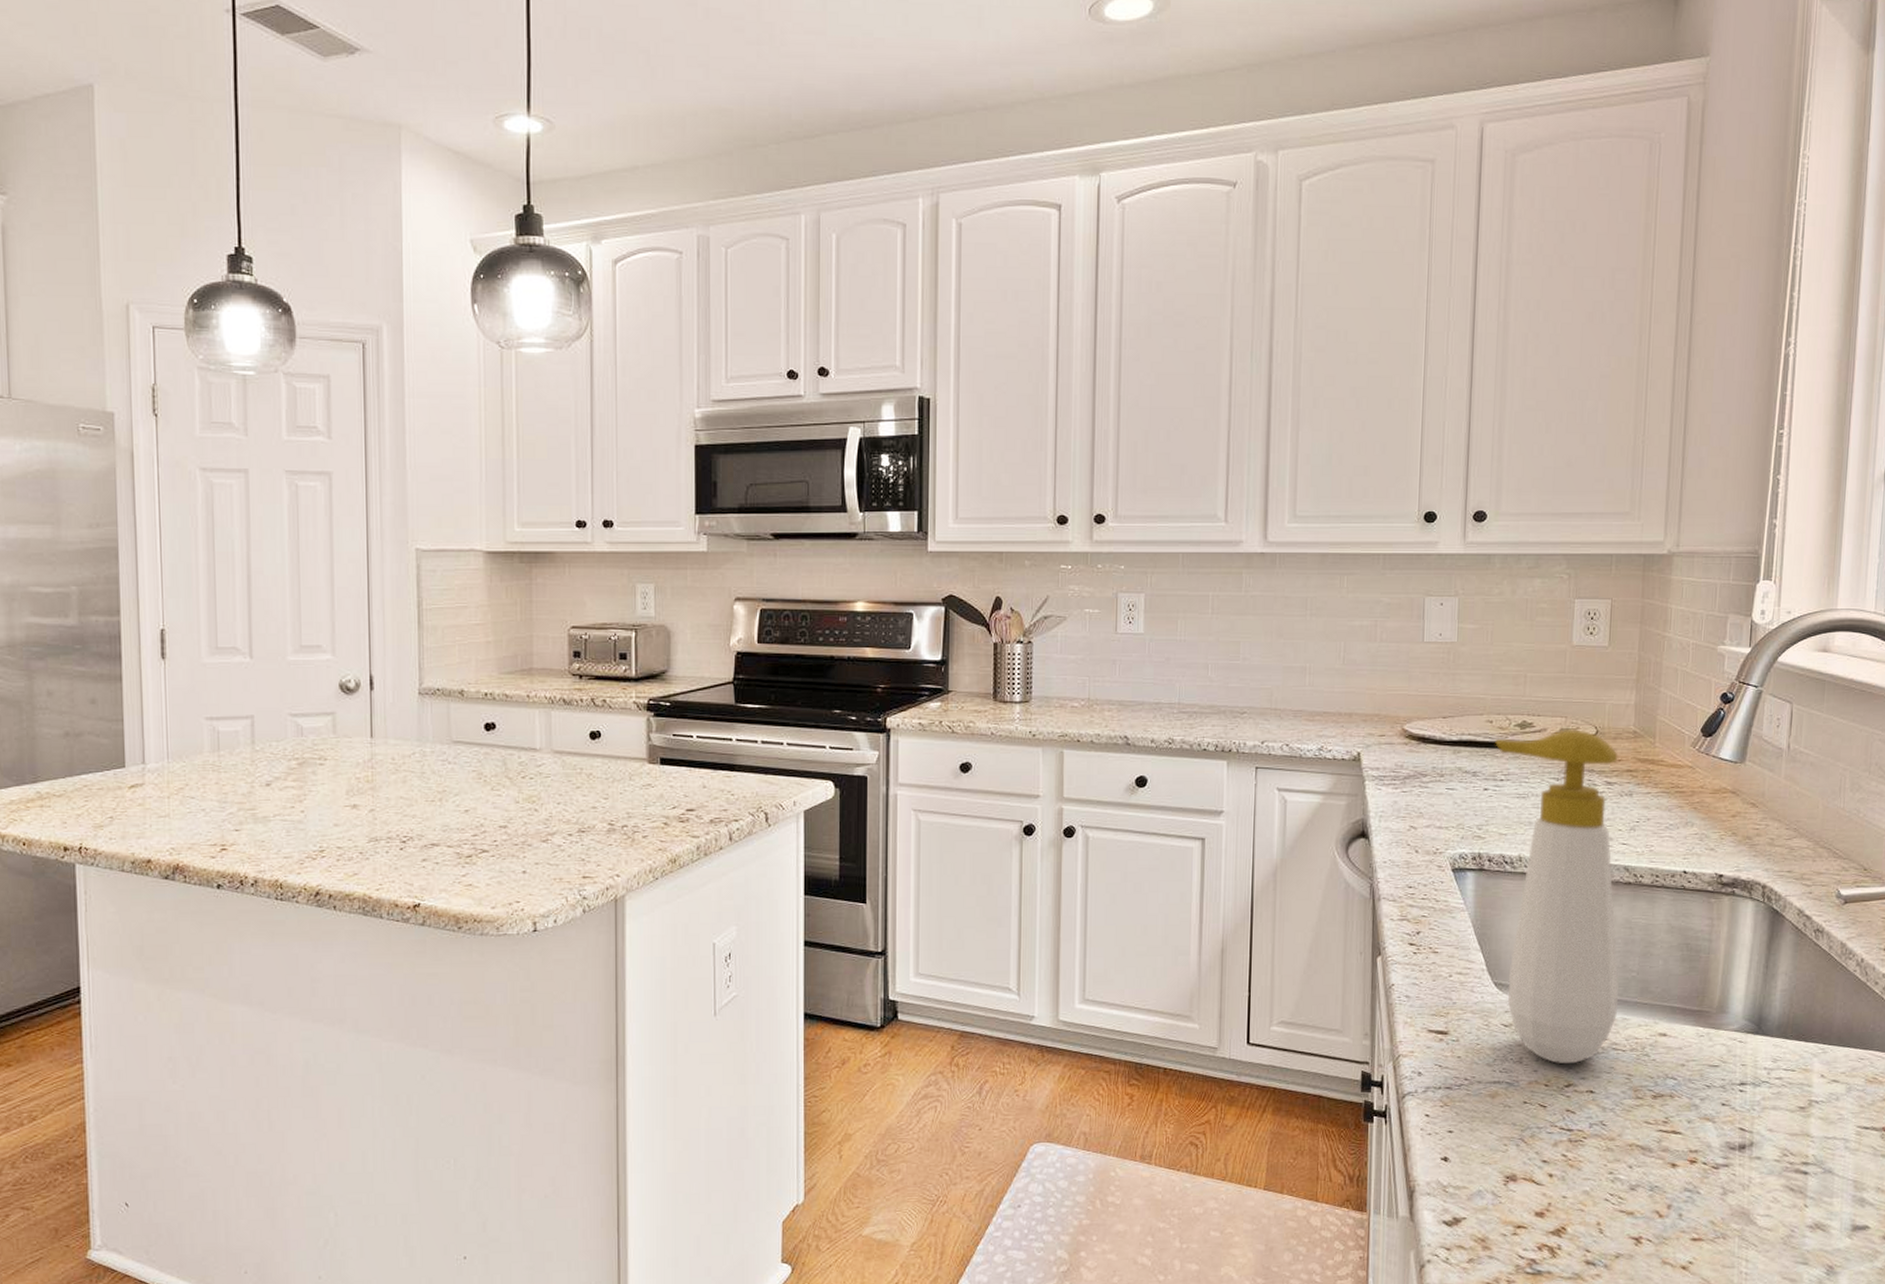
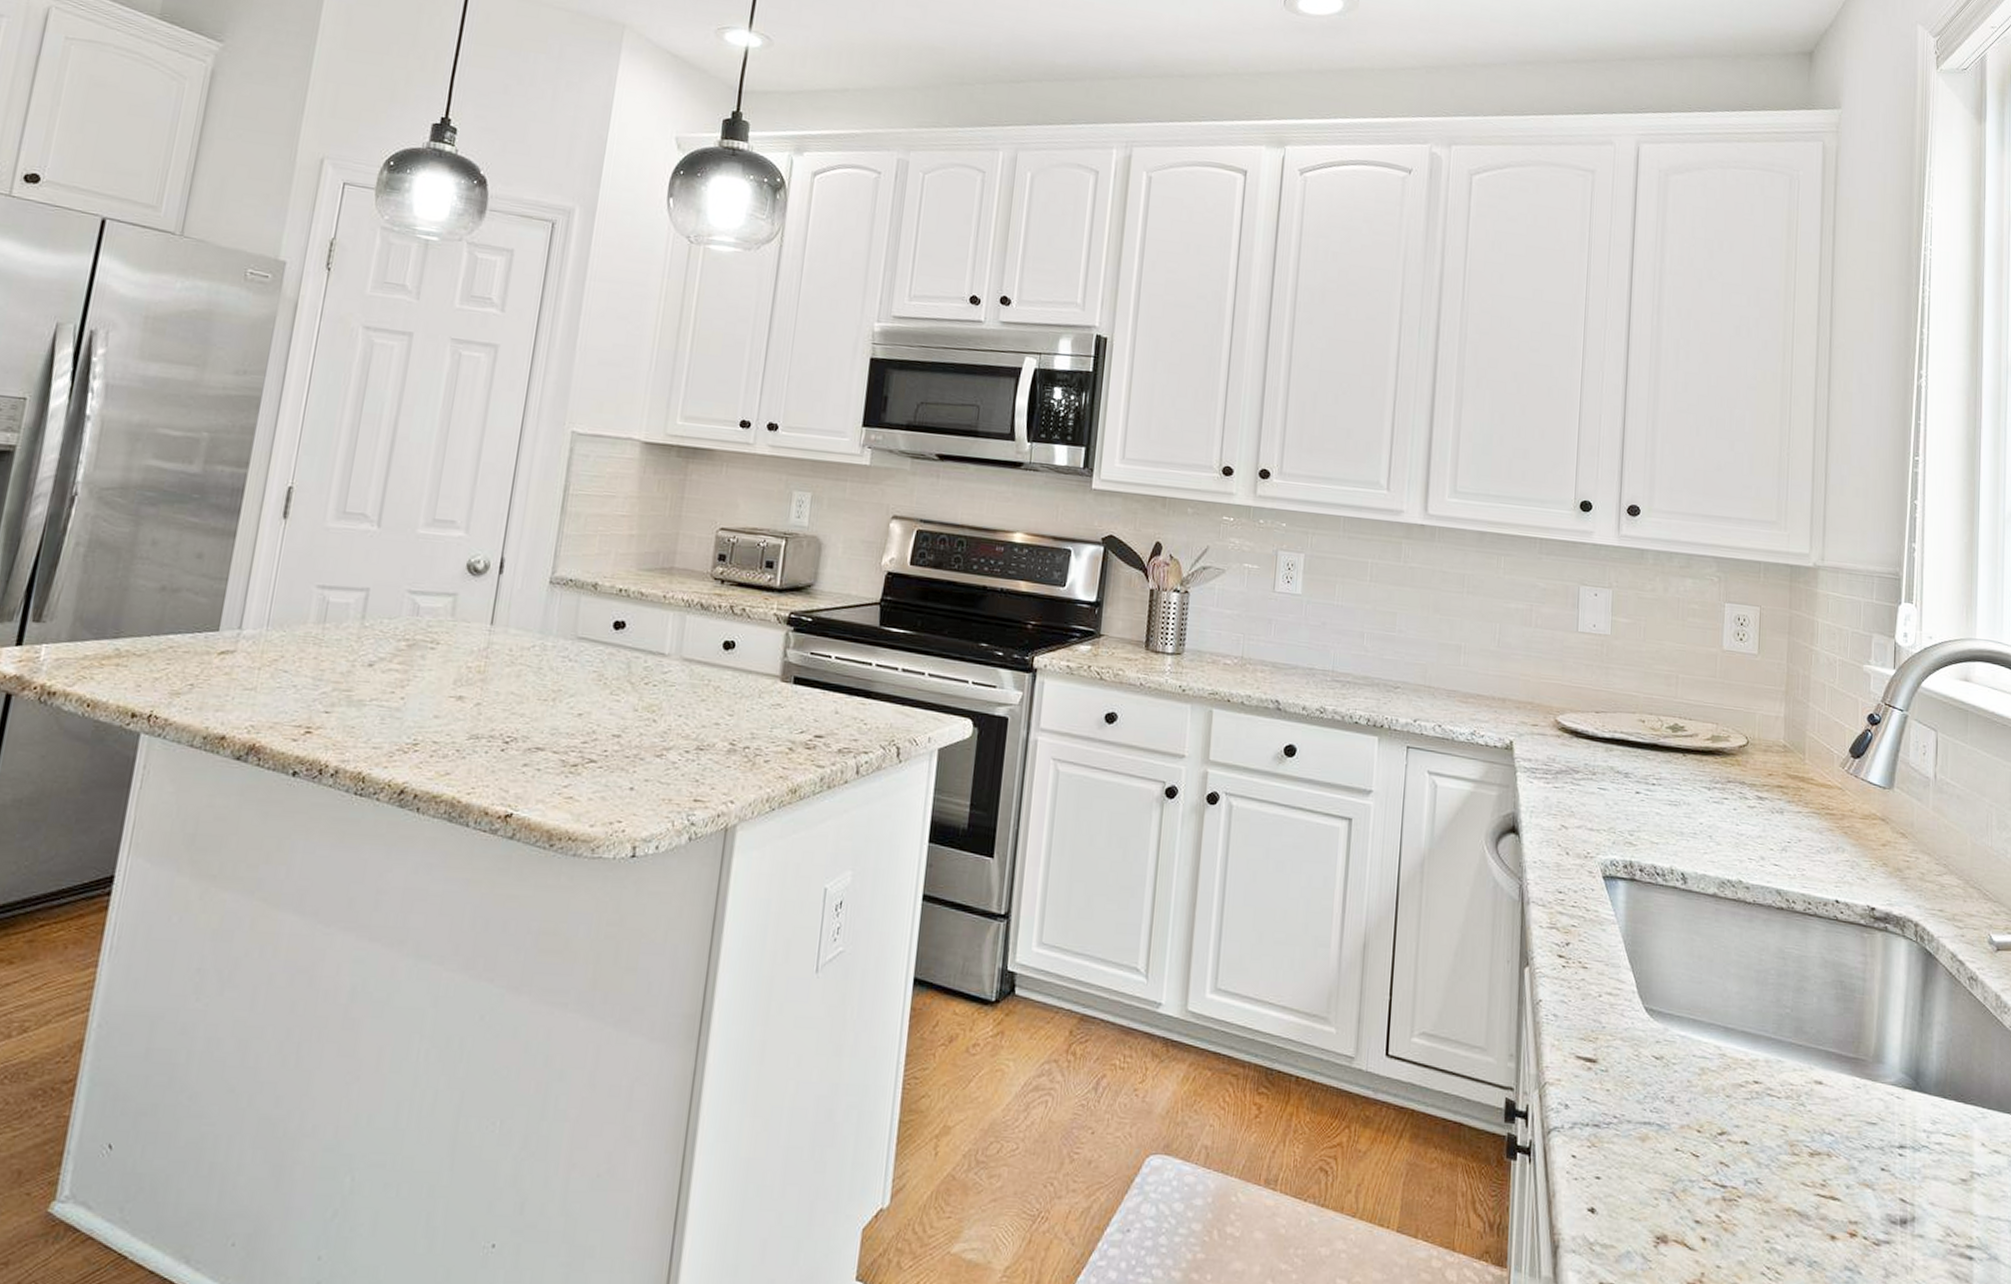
soap bottle: present [1495,729,1619,1065] -> none [1647,737,1772,1109]

